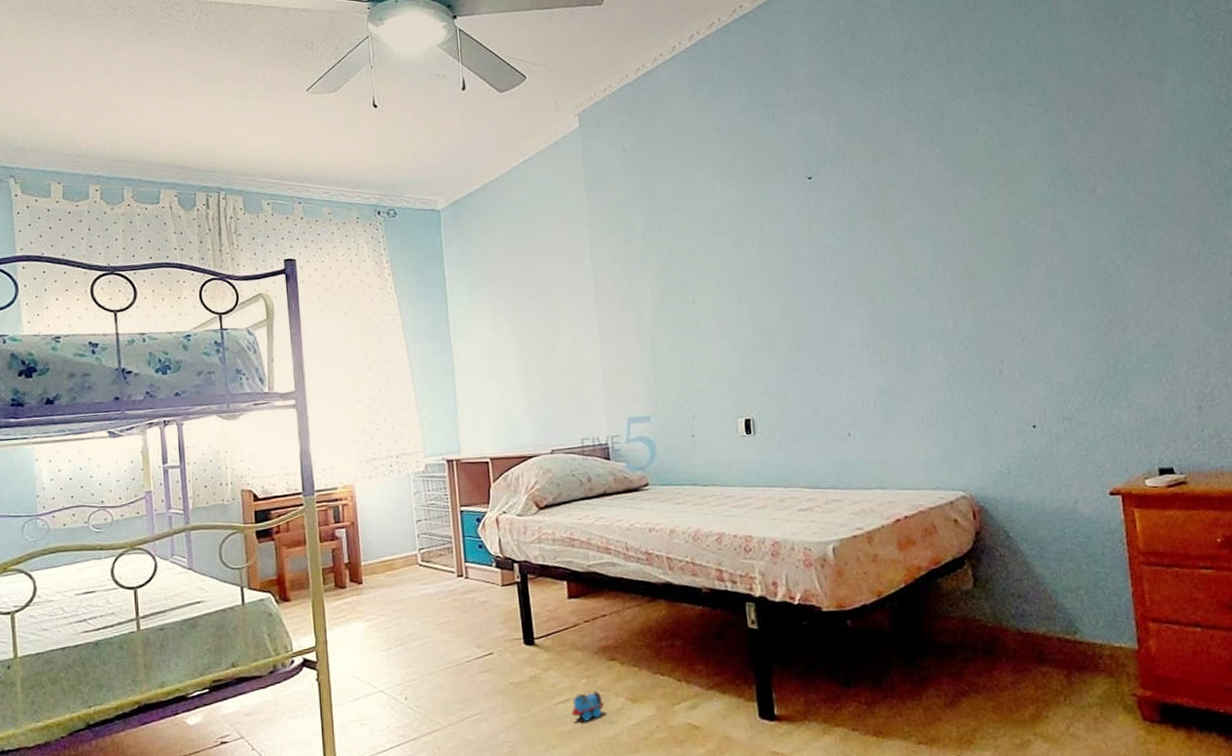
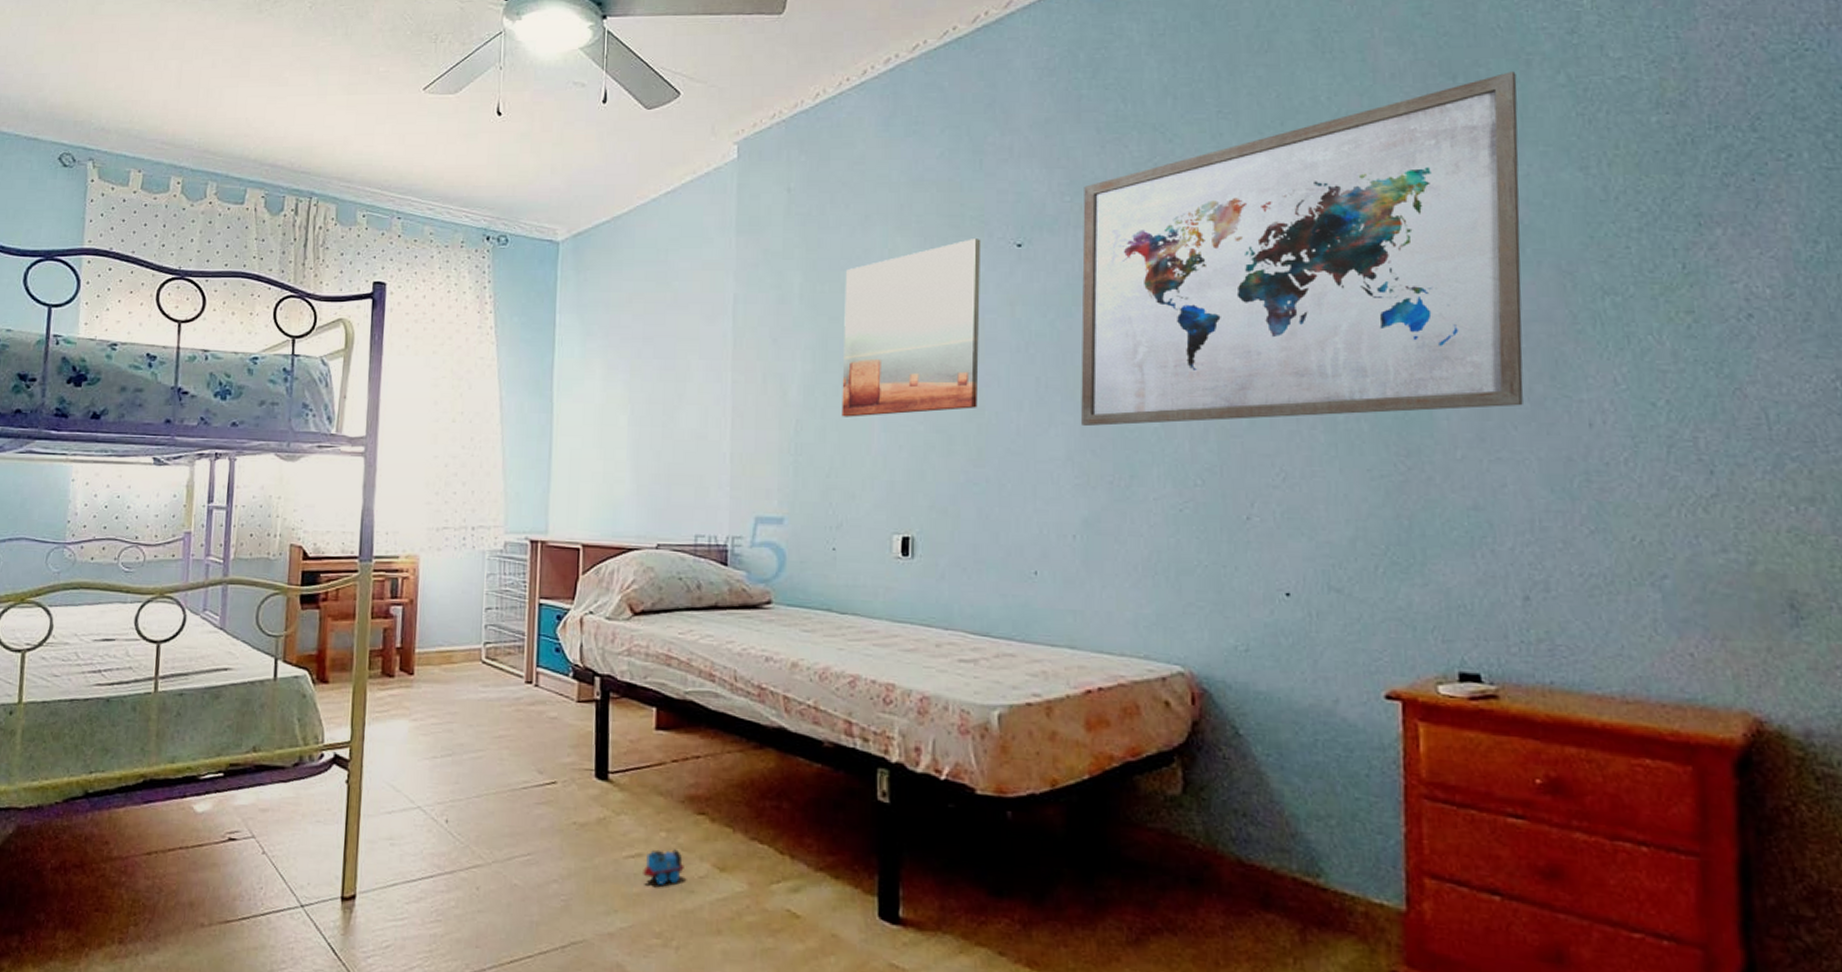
wall art: none [677,176,791,330] -> present [841,239,981,417]
wall art: none [854,11,1185,316] -> present [1080,71,1524,427]

